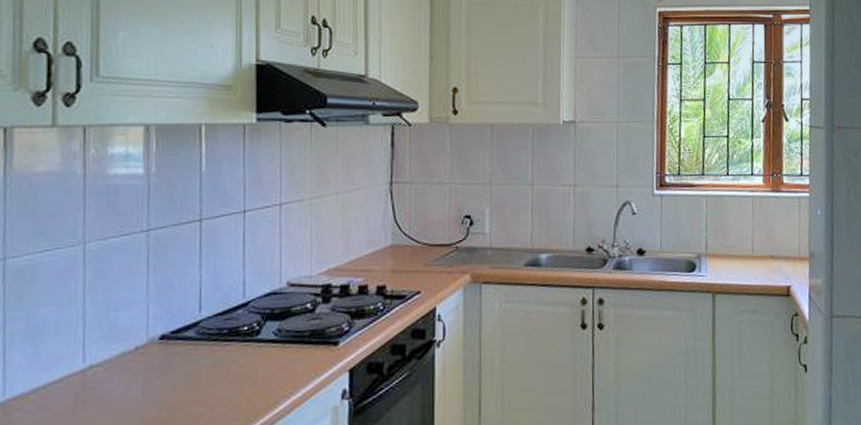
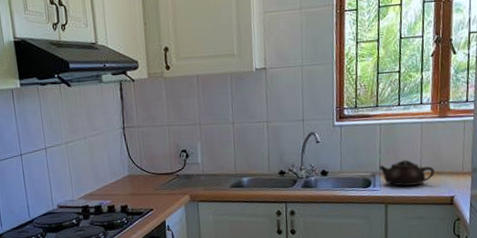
teapot: none [705,240,769,272] -> present [379,160,435,187]

